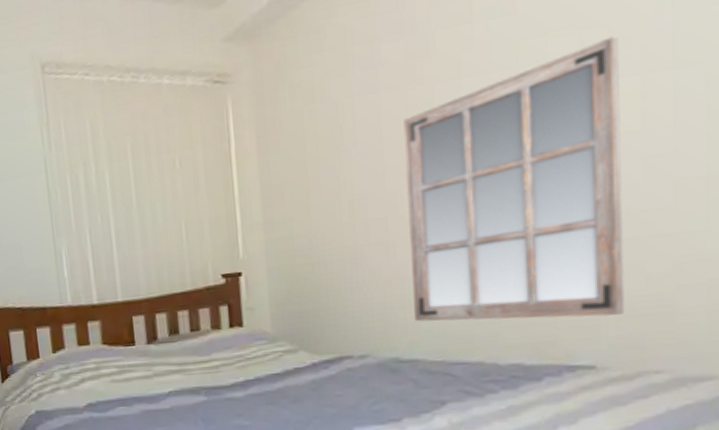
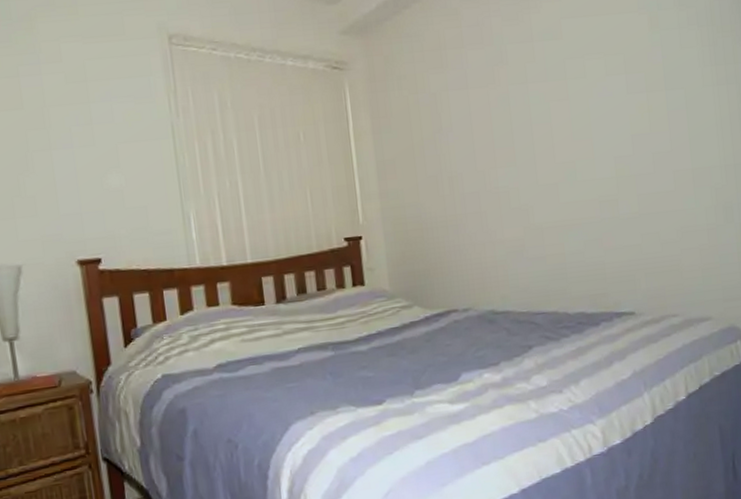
mirror: present [403,36,625,322] -> none [487,63,650,279]

